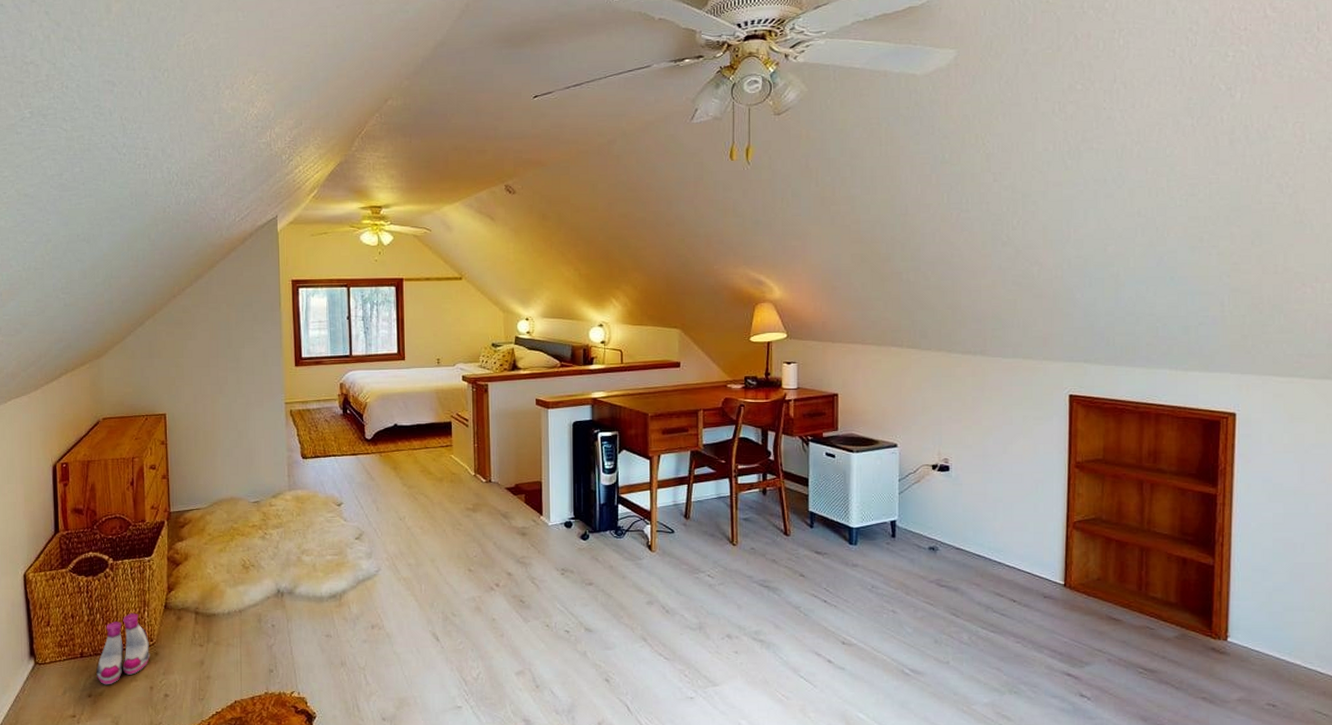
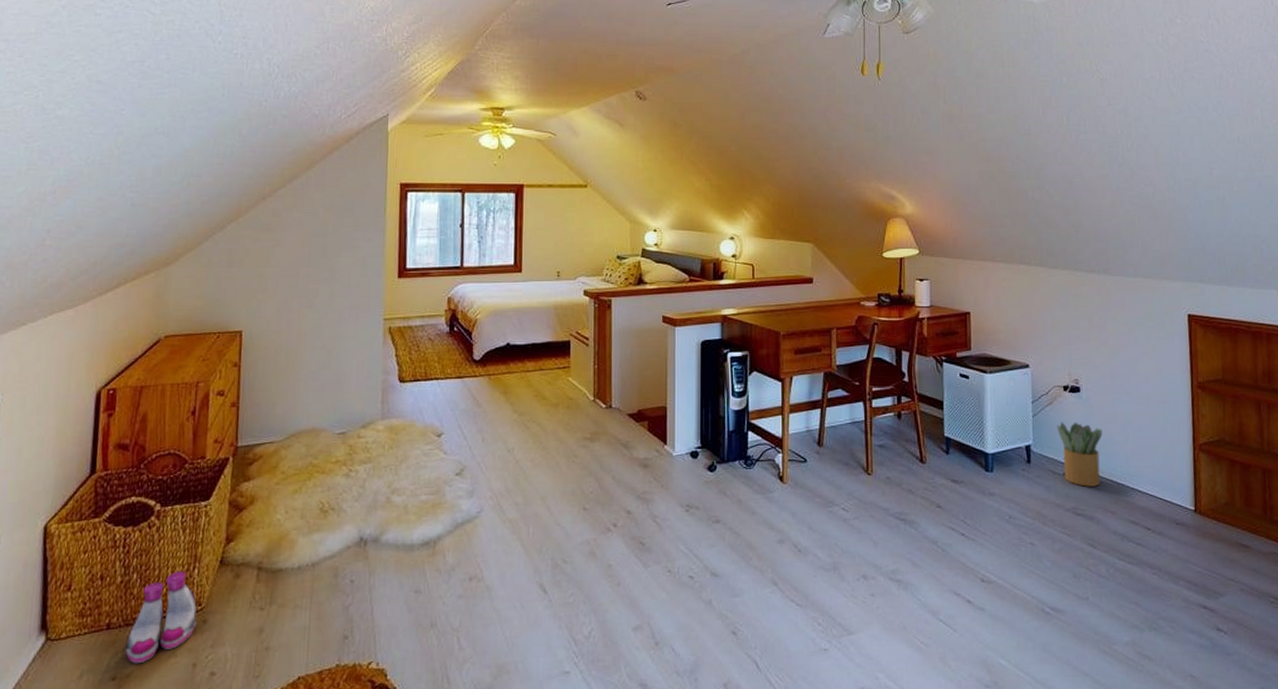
potted plant: none [924,499,971,560] -> present [1057,422,1103,487]

